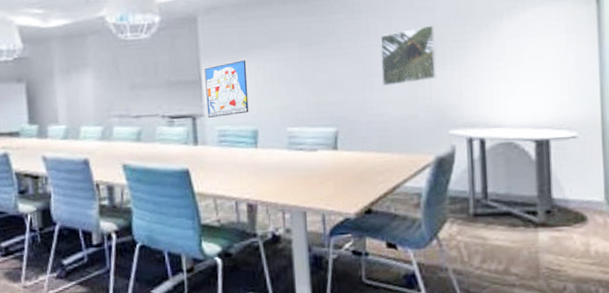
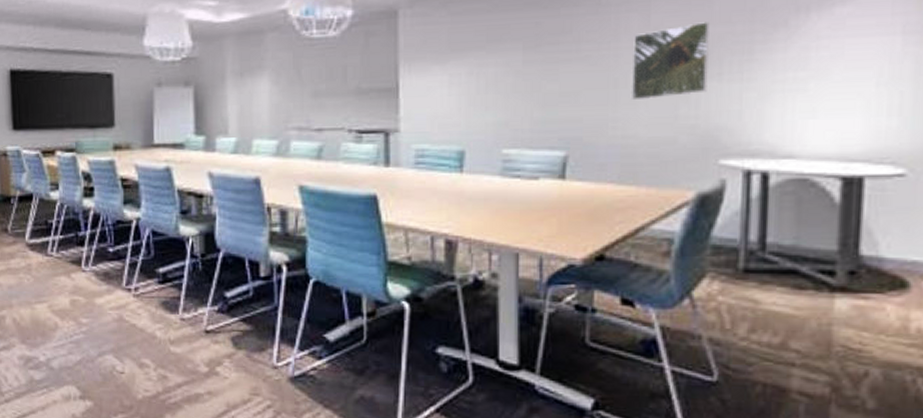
wall art: present [205,60,249,118] -> none [403,64,456,134]

